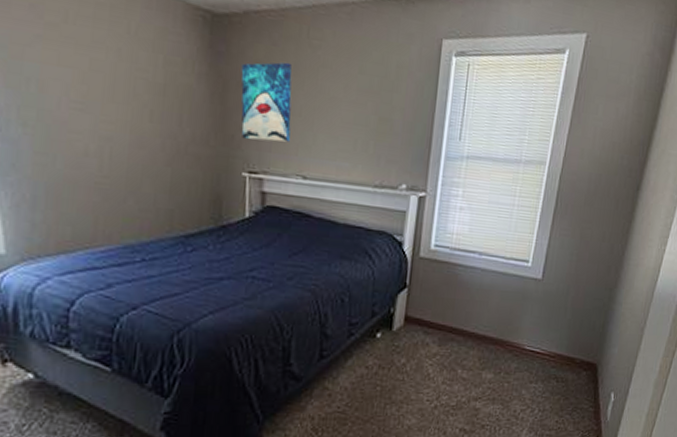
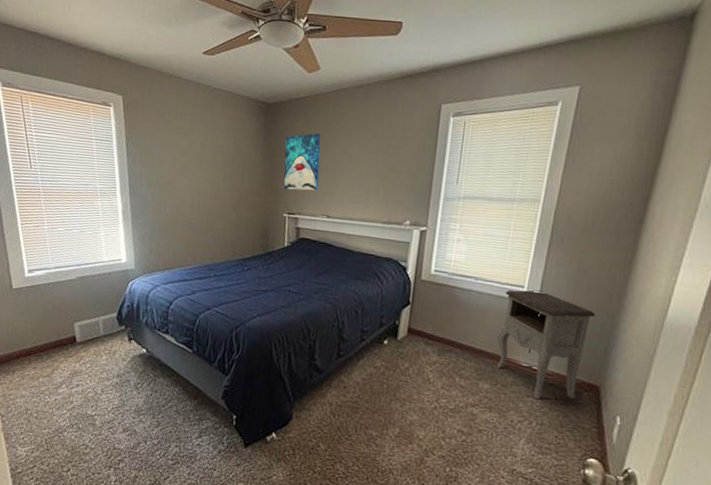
nightstand: none [500,264,595,385] -> present [496,290,595,400]

